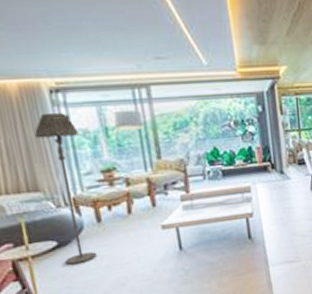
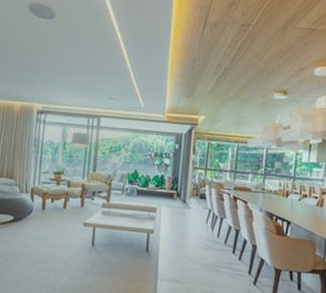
floor lamp: present [34,112,98,265] -> none [15,126,47,237]

